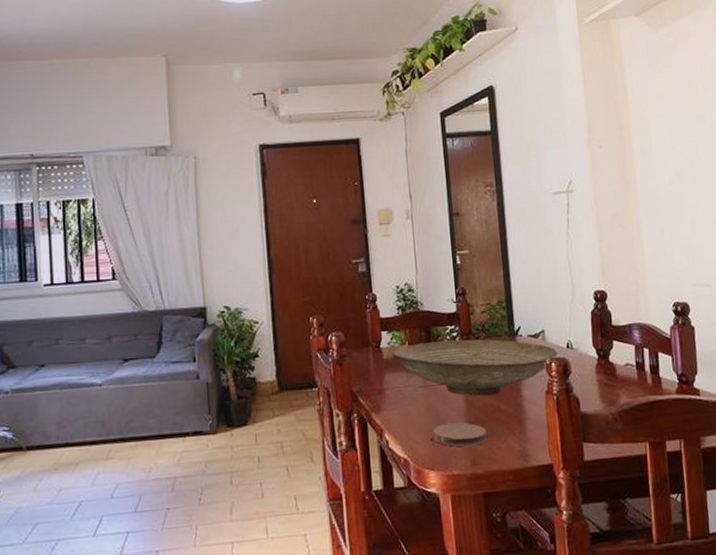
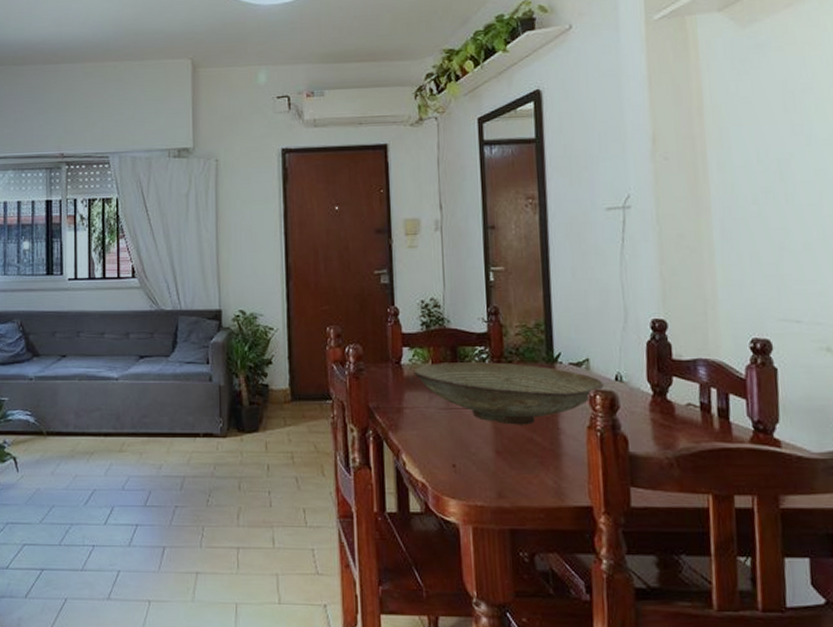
coaster: present [433,422,487,447] -> none [455,450,516,477]

